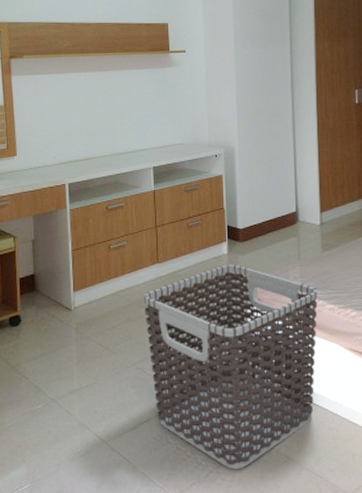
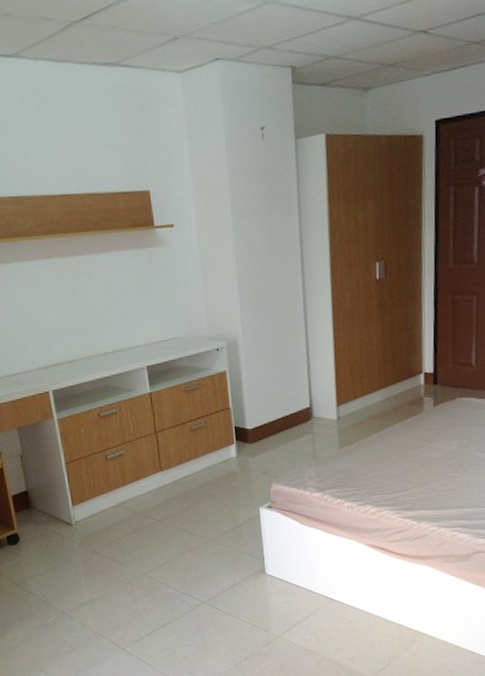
clothes hamper: present [143,264,318,470] -> none [148,466,335,665]

